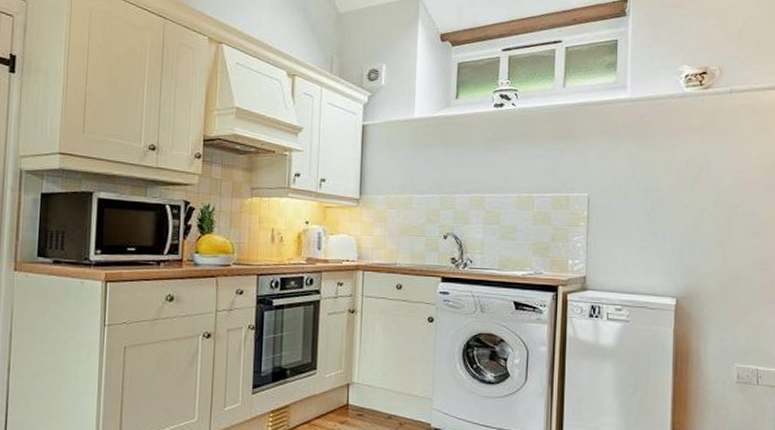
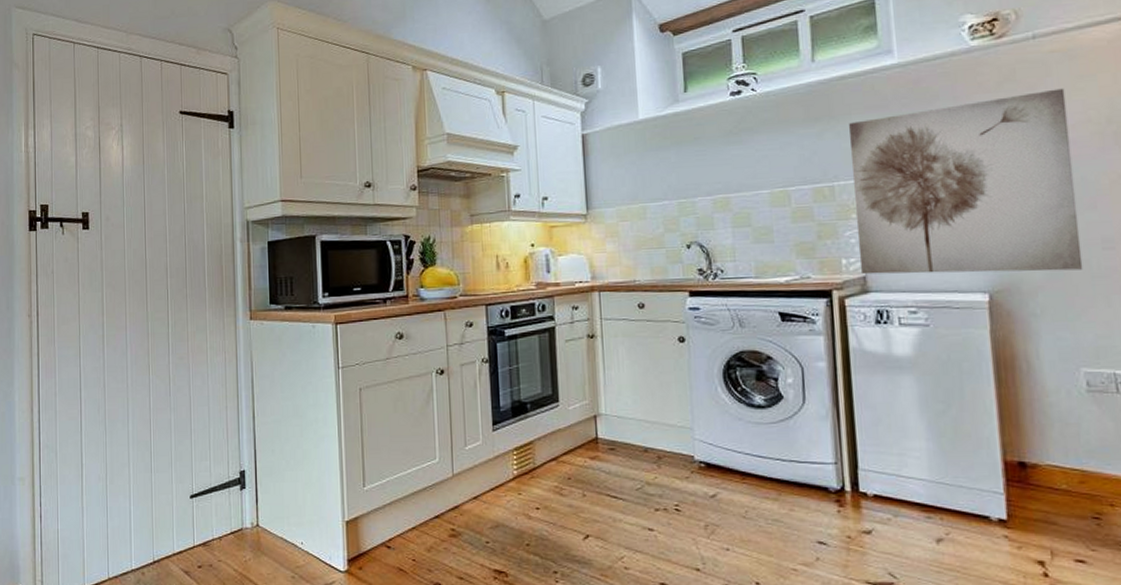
wall art: none [582,136,748,285] -> present [849,88,1083,275]

